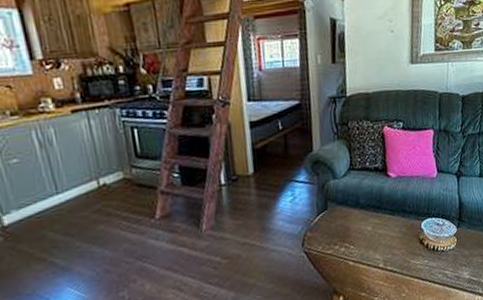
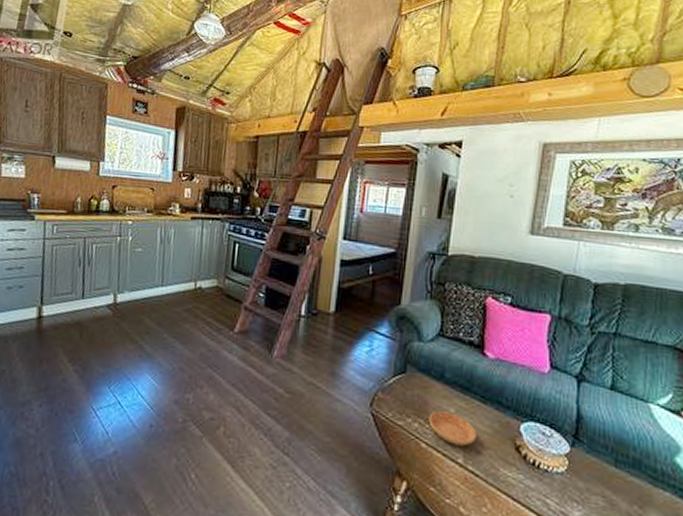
saucer: none [352,230,391,256] -> present [428,410,476,446]

